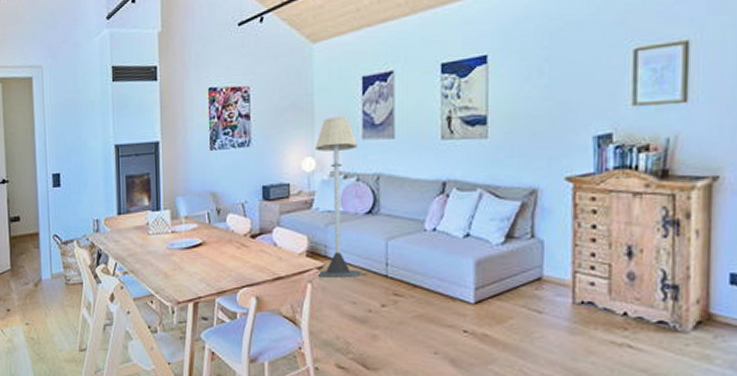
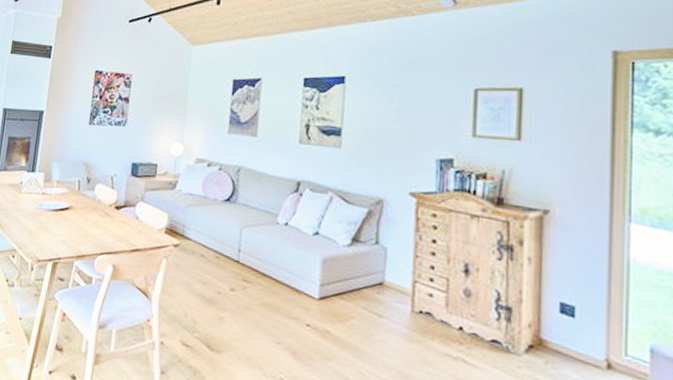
floor lamp: present [315,116,362,277] -> none [171,110,224,259]

